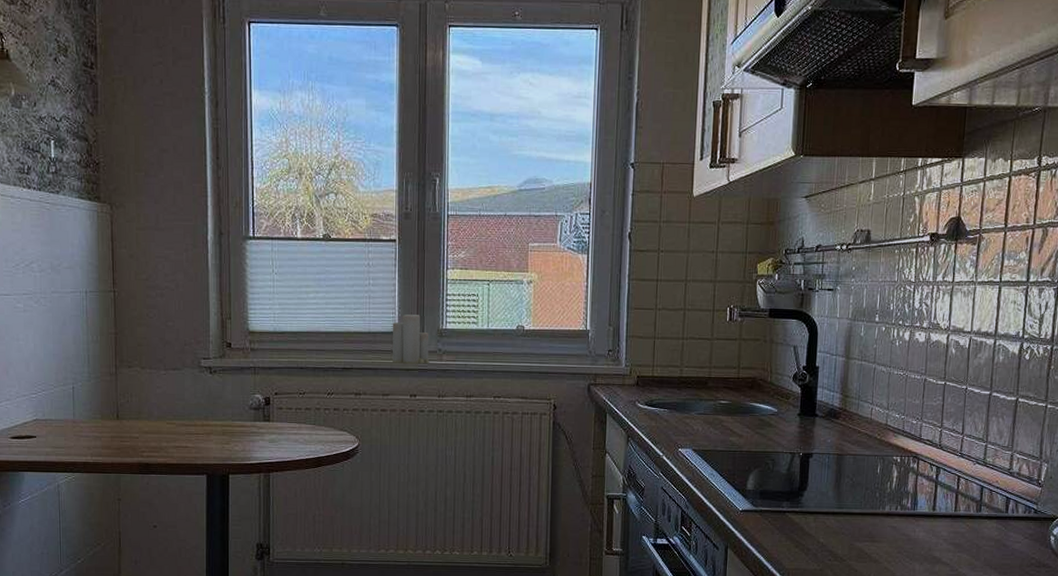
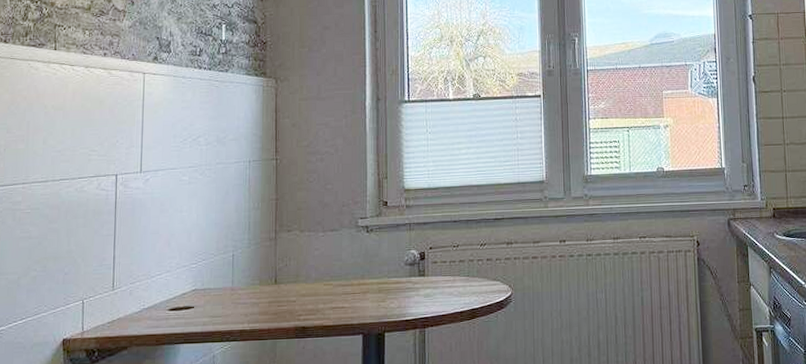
candle: present [392,312,430,365] -> none [540,161,577,212]

